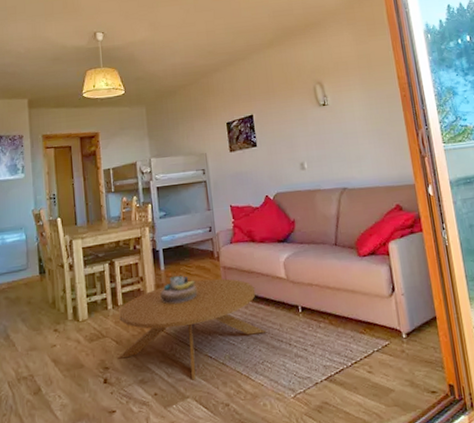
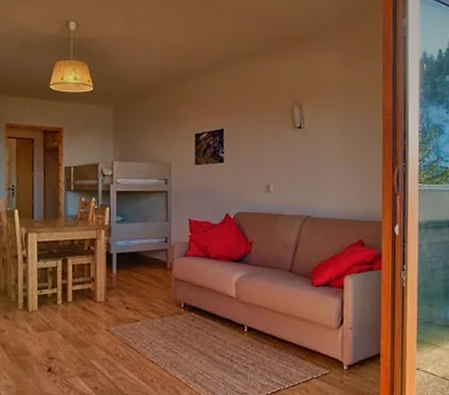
coffee table: present [117,278,266,380] -> none [63,288,210,380]
decorative bowl: present [160,275,198,304] -> none [110,280,147,308]

